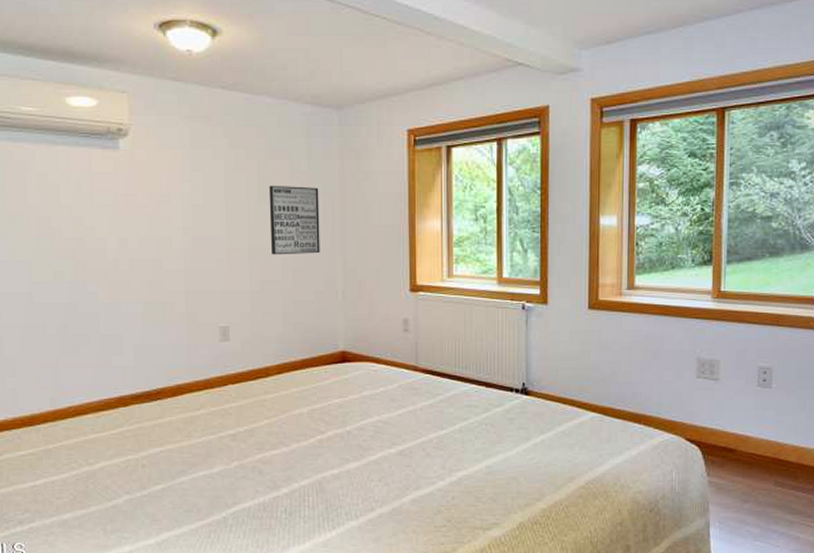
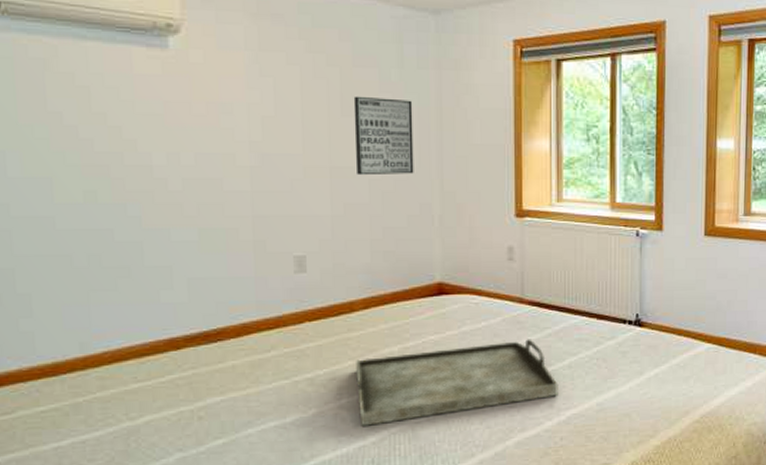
serving tray: none [270,404,450,479] -> present [355,339,558,426]

